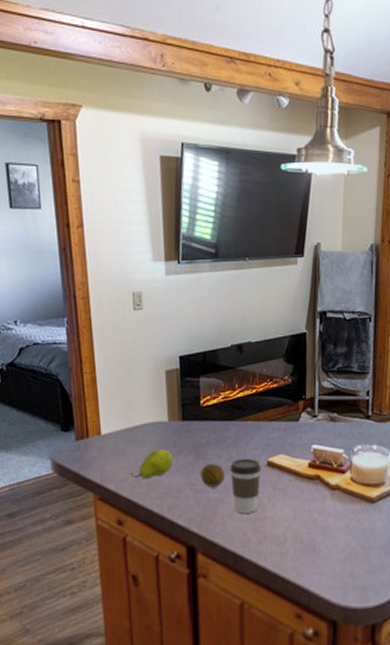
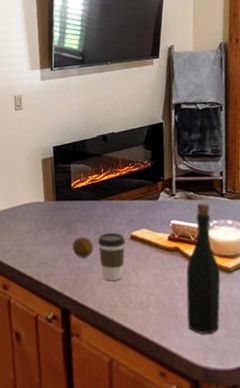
fruit: present [130,449,173,479] -> none [13,225,49,251]
bottle: none [326,426,364,571] -> present [185,203,221,334]

